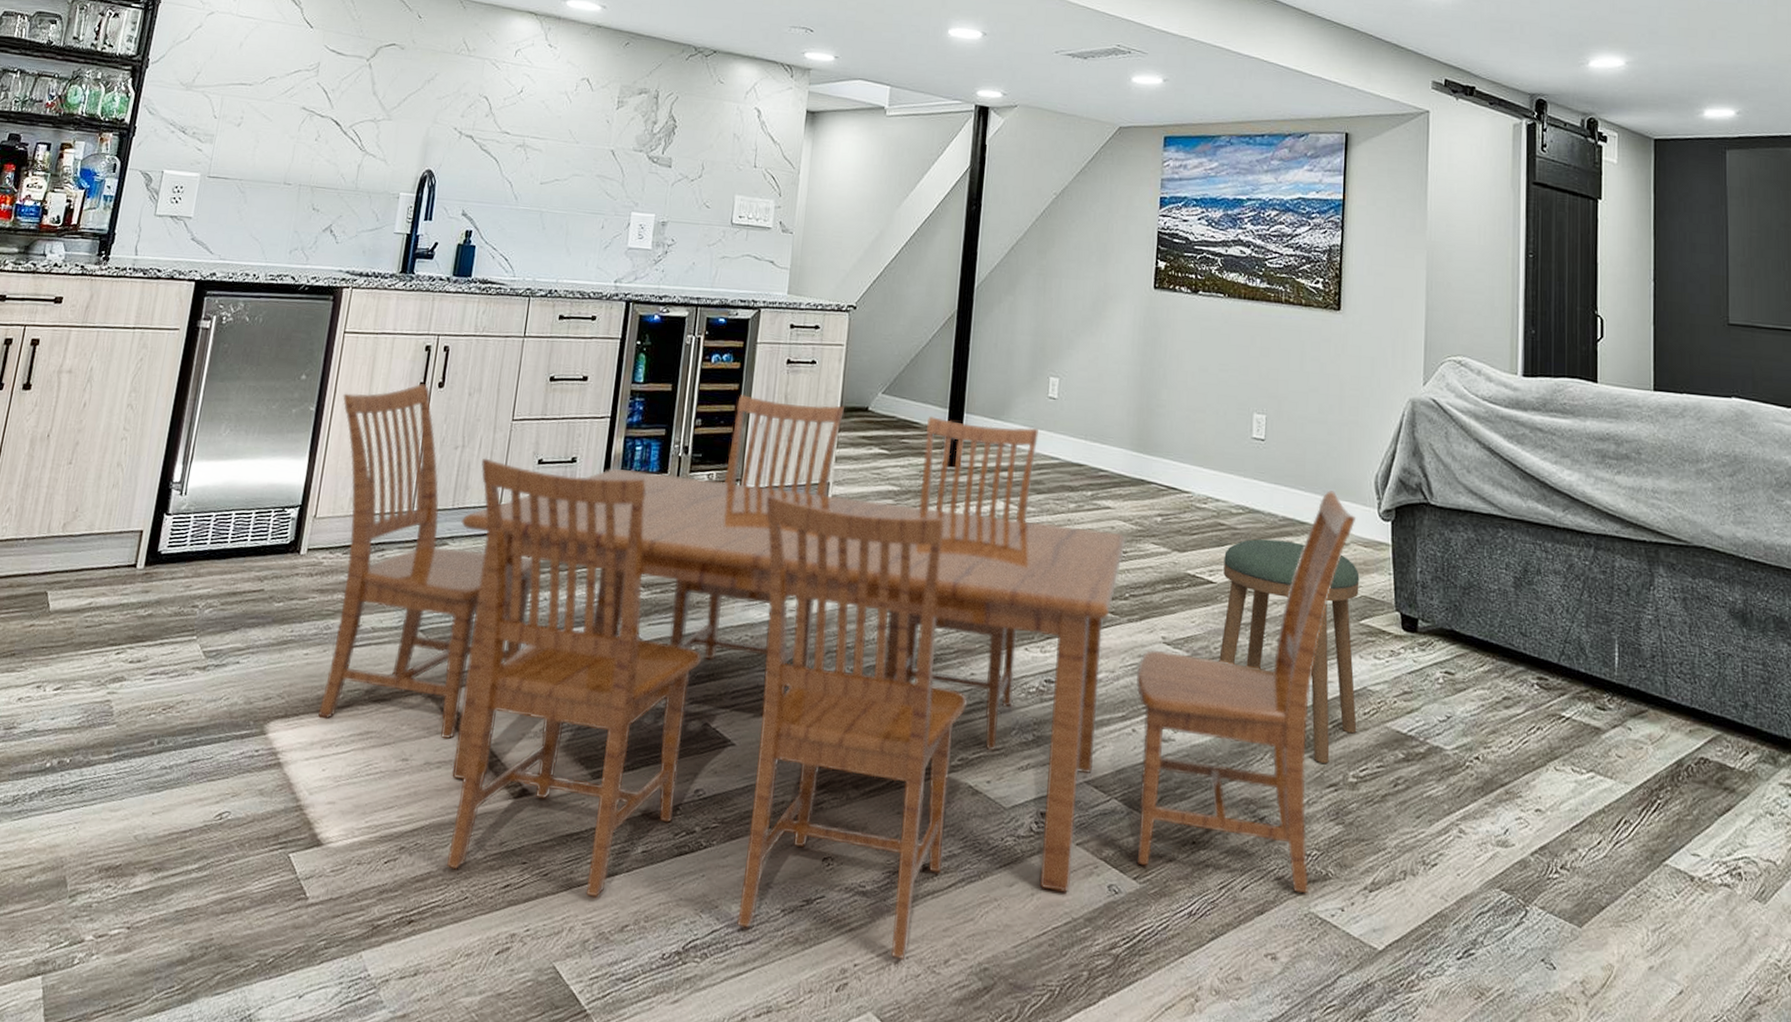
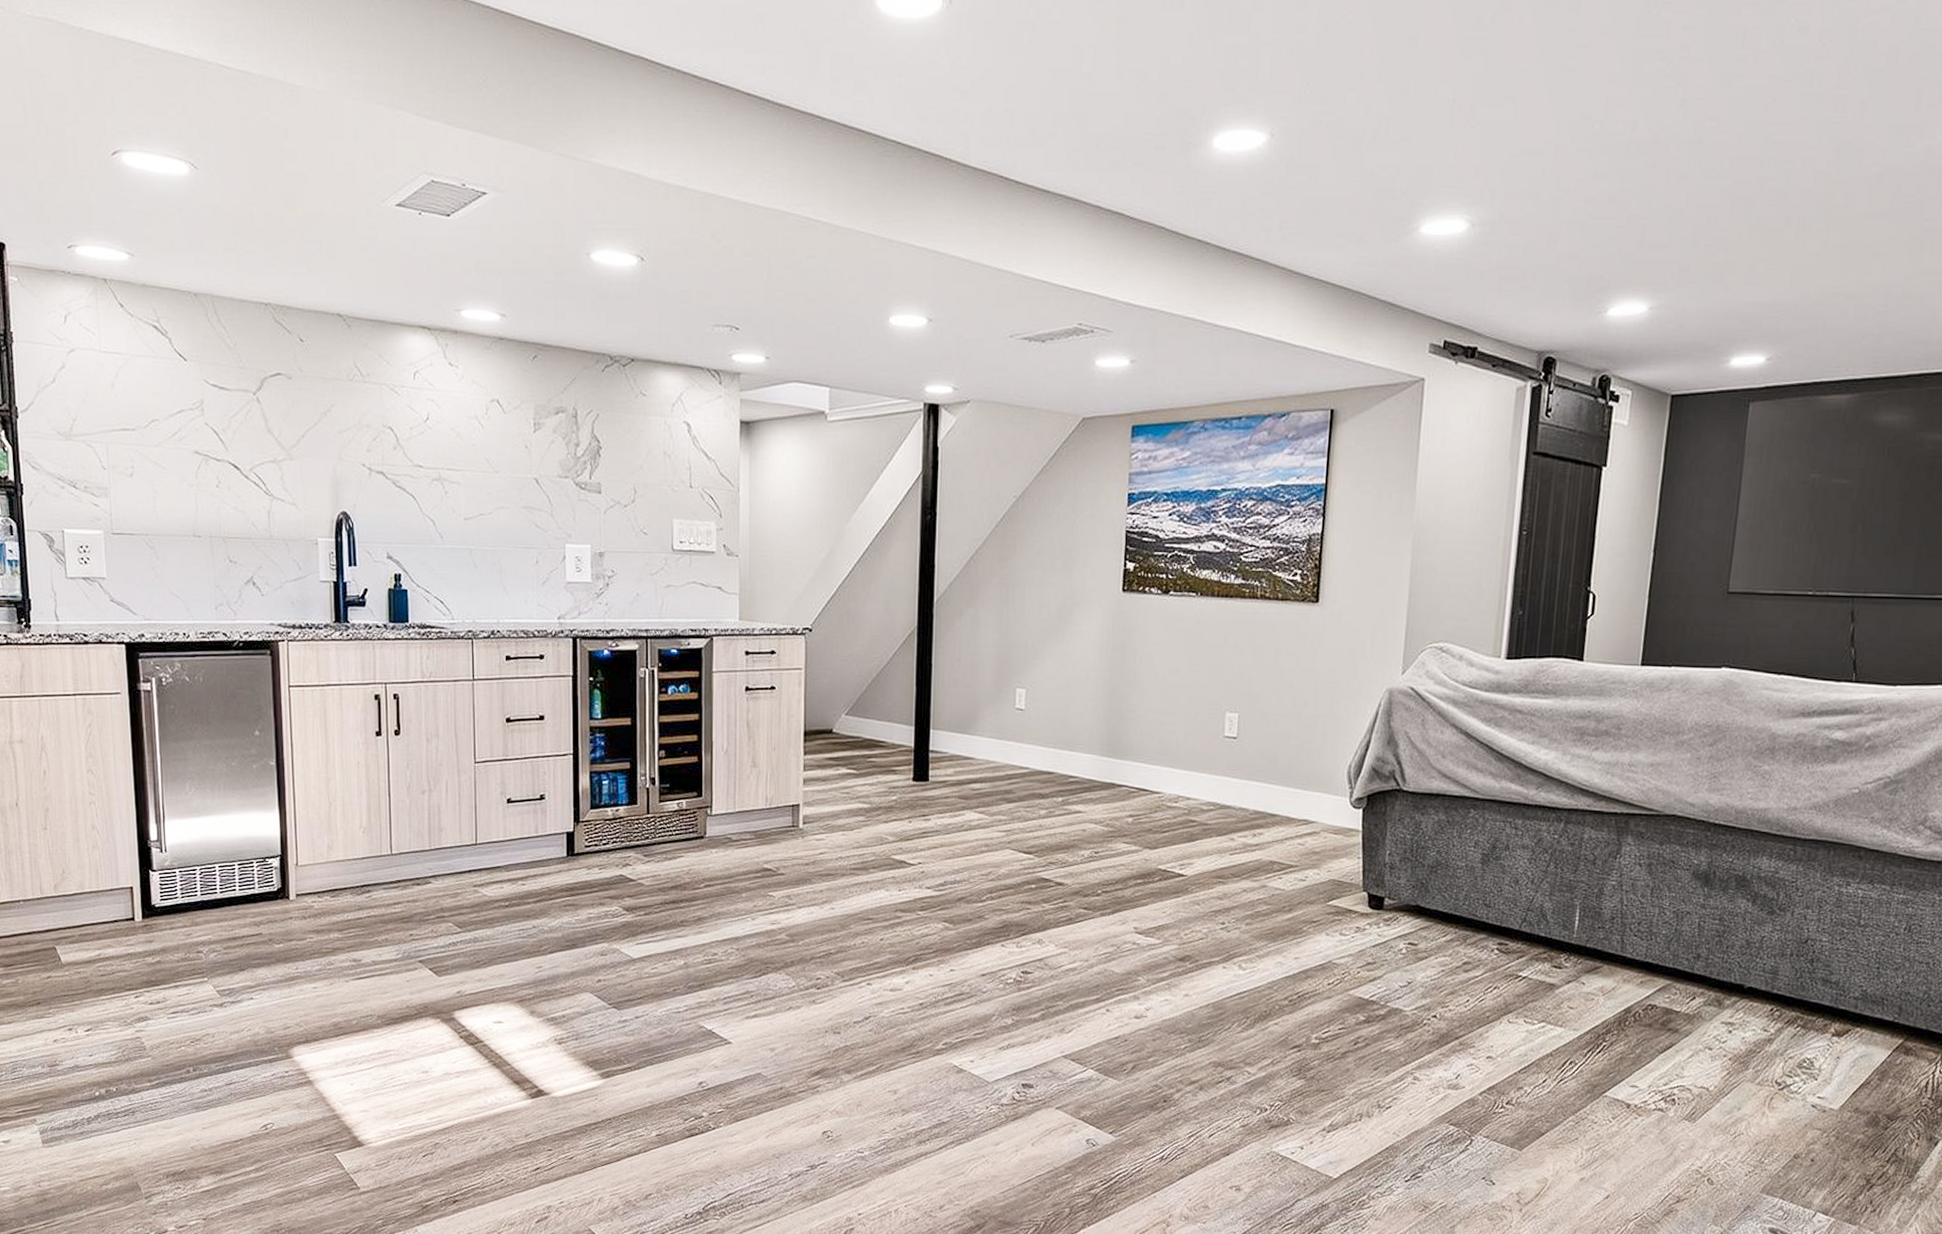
dining set: present [318,384,1357,959] -> none [300,724,1328,1207]
stool: present [1219,538,1360,763] -> none [1189,832,1329,1029]

